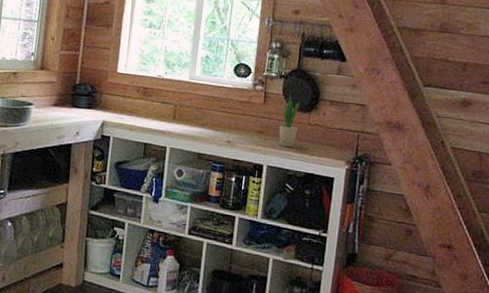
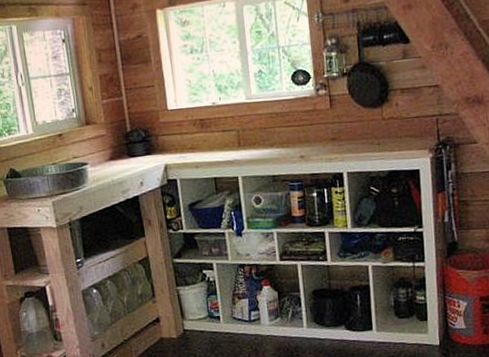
potted plant: present [279,95,300,147] -> none [351,92,372,149]

